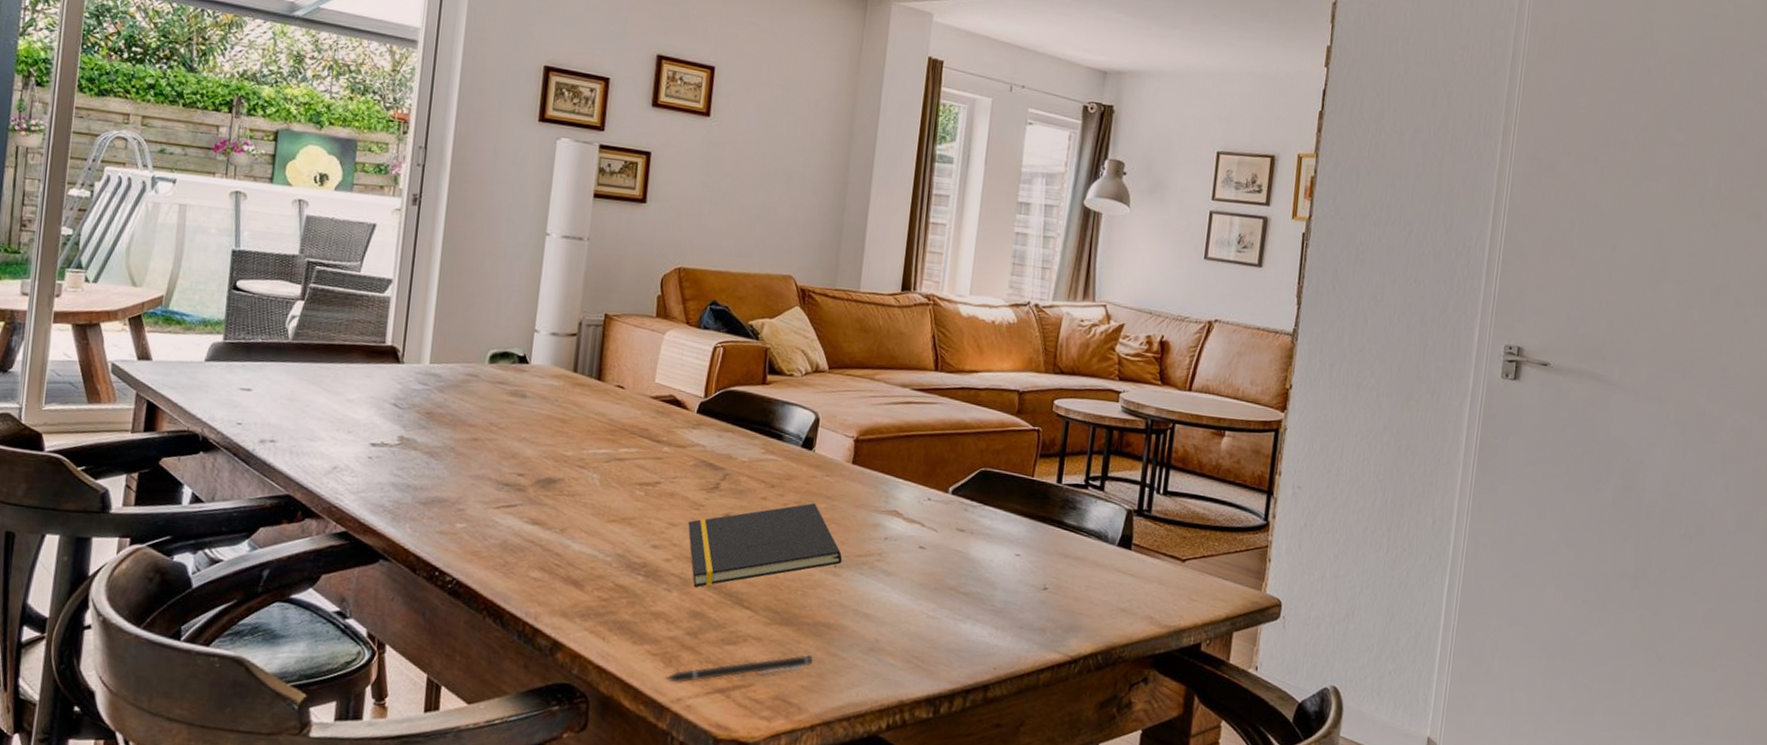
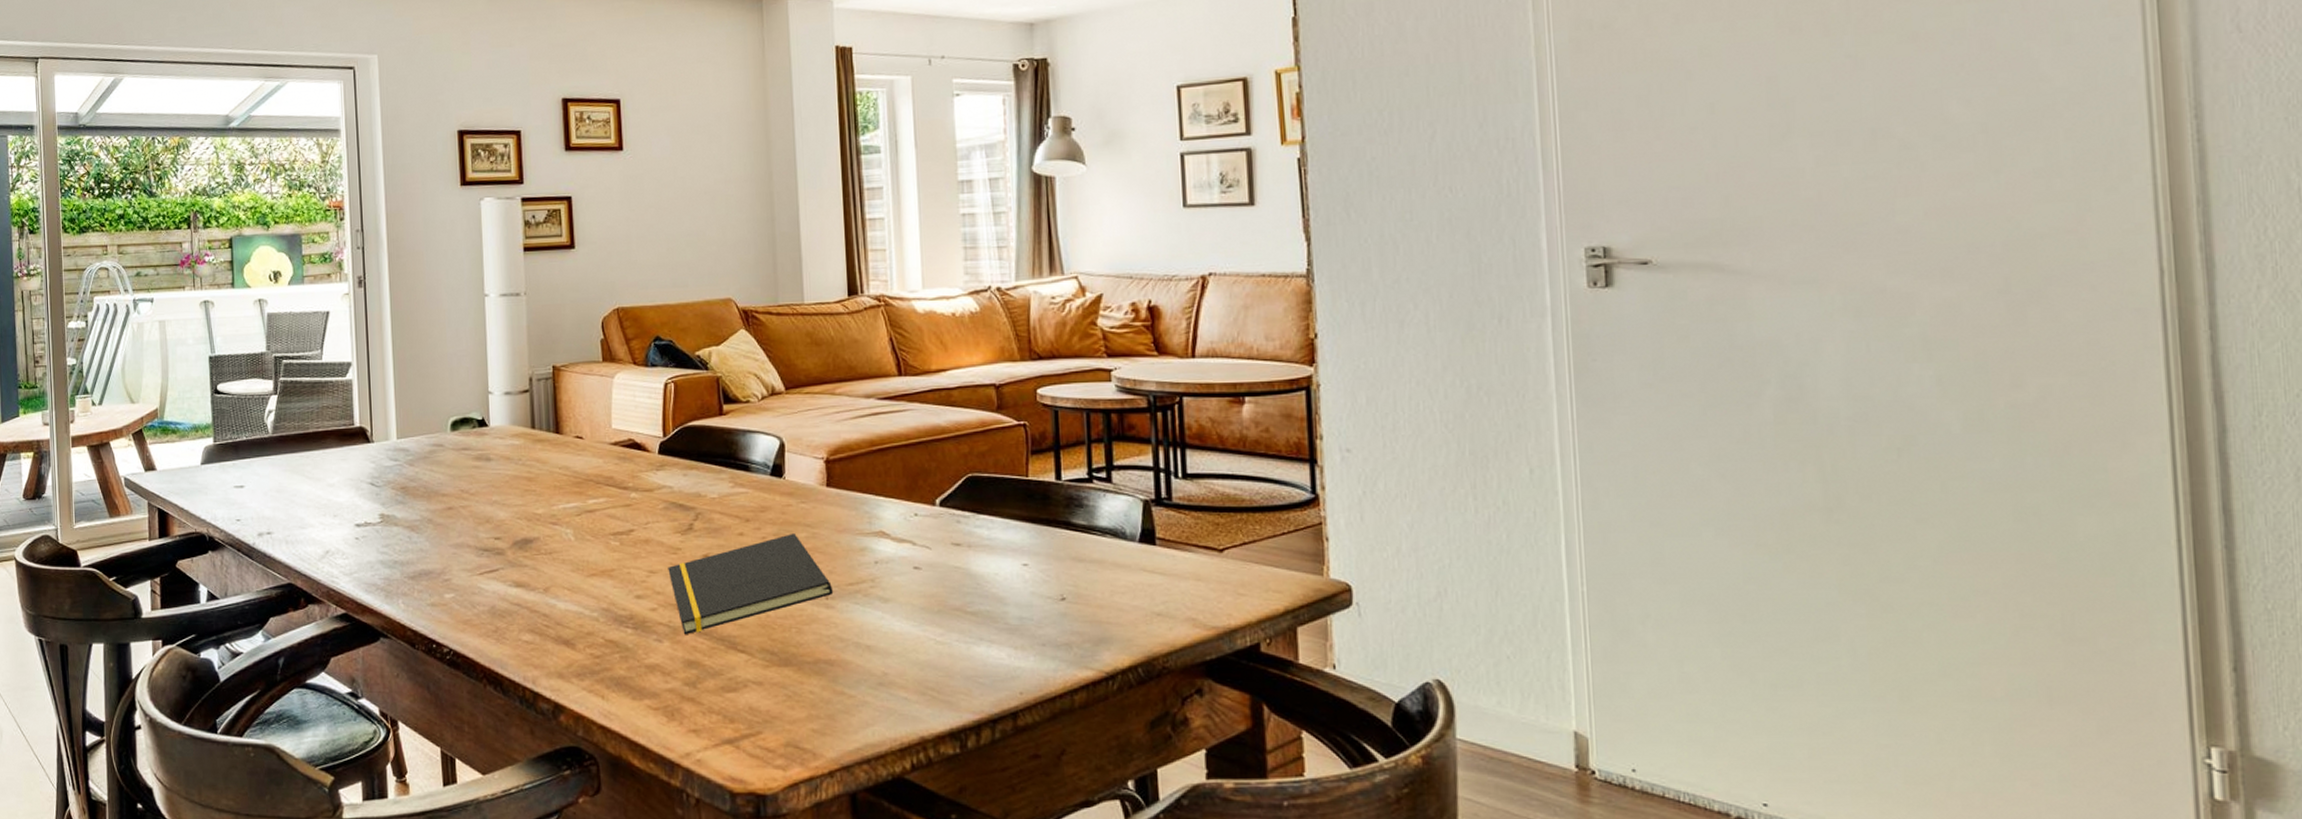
pen: present [664,655,814,684] -> none [669,696,821,737]

